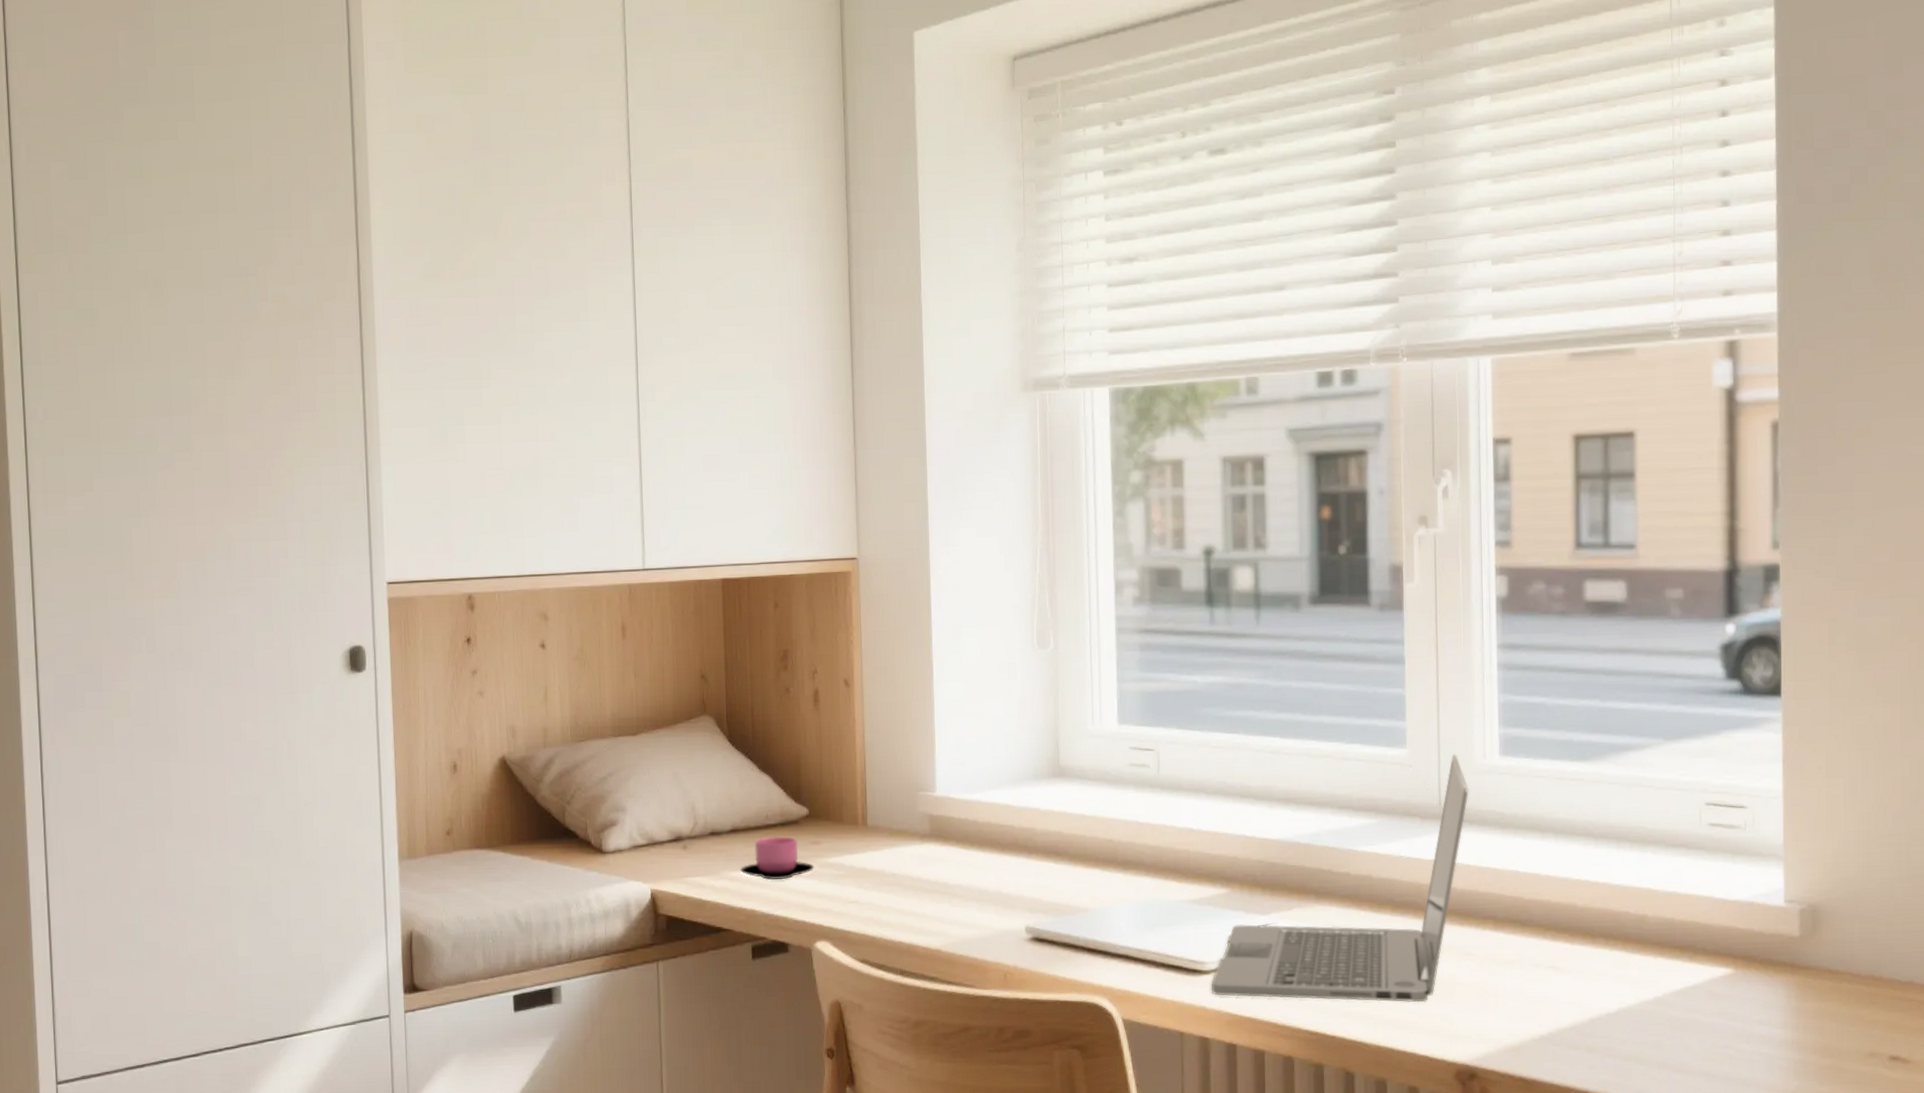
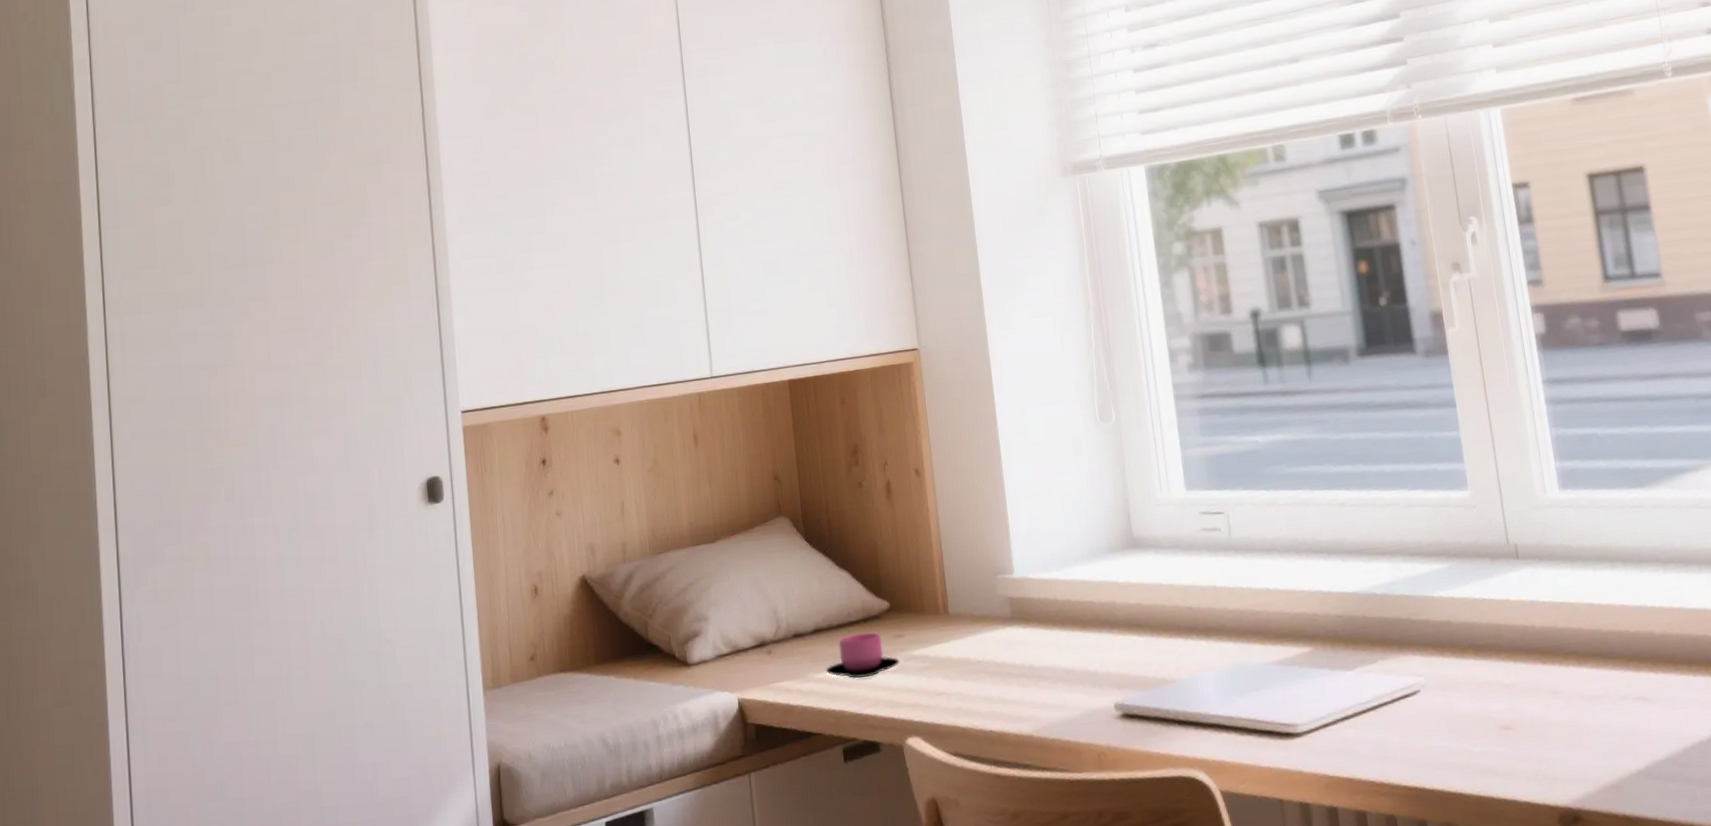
laptop: present [1211,754,1469,1003] -> none [1304,491,1535,758]

